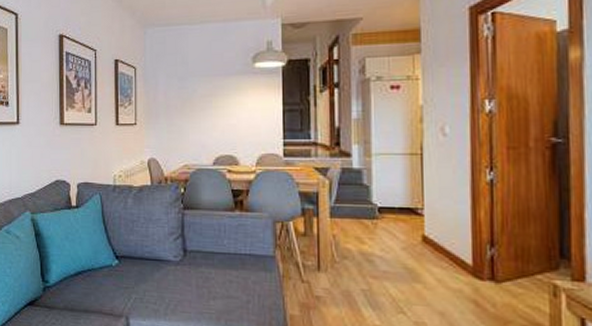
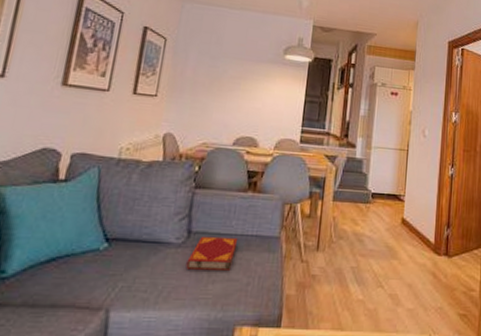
hardback book: none [187,254,232,288] -> present [186,236,238,270]

